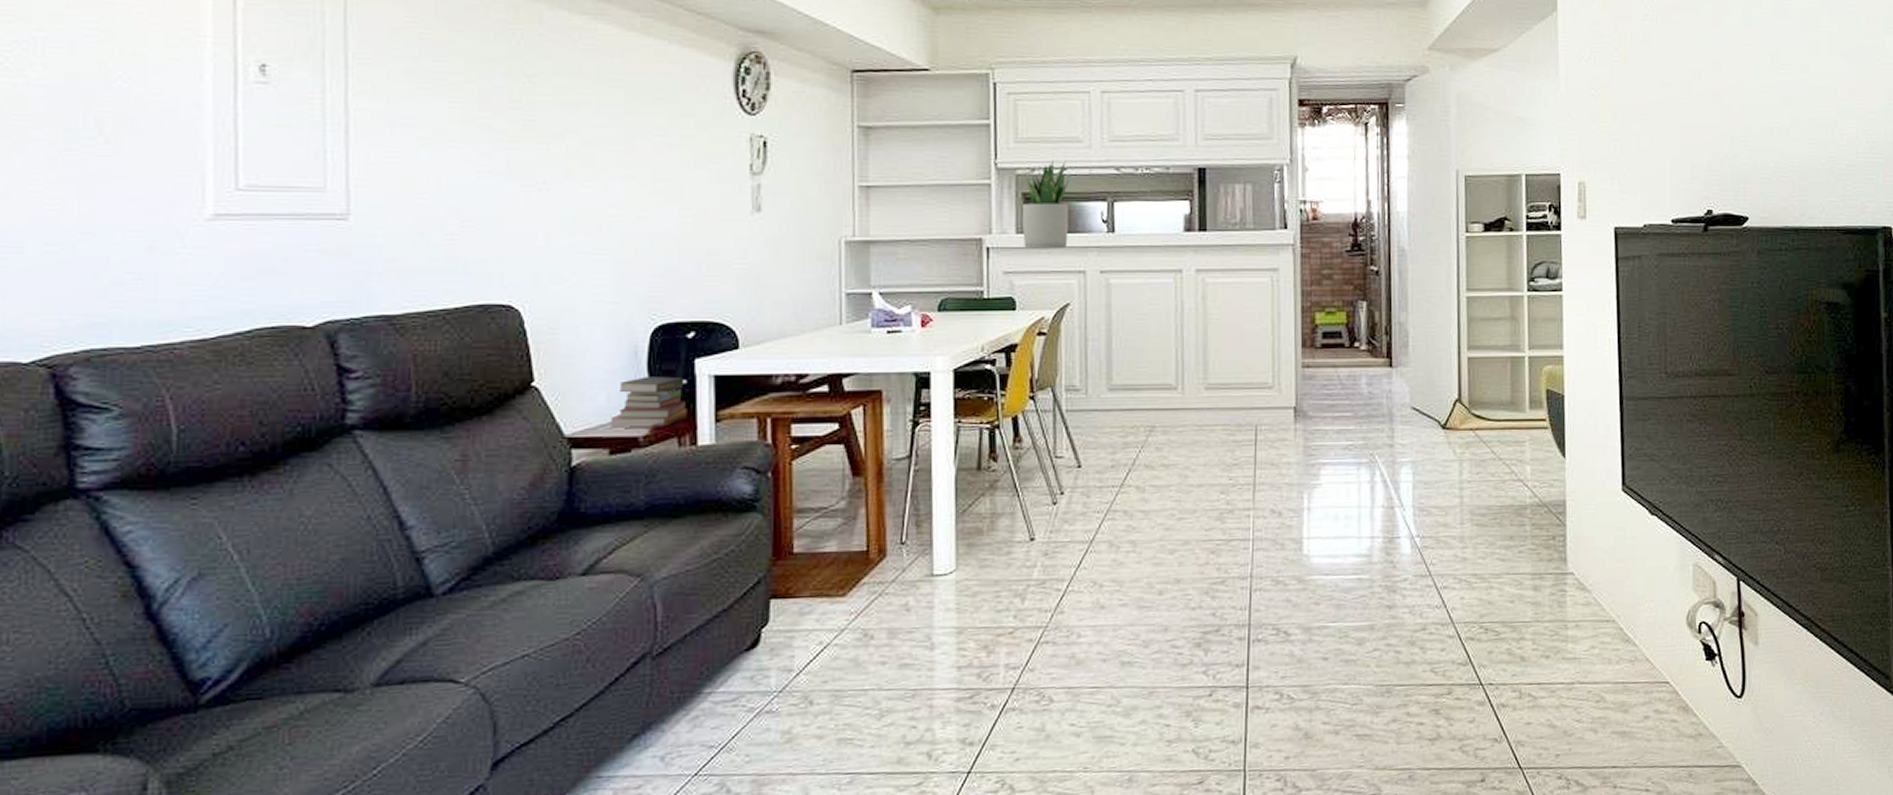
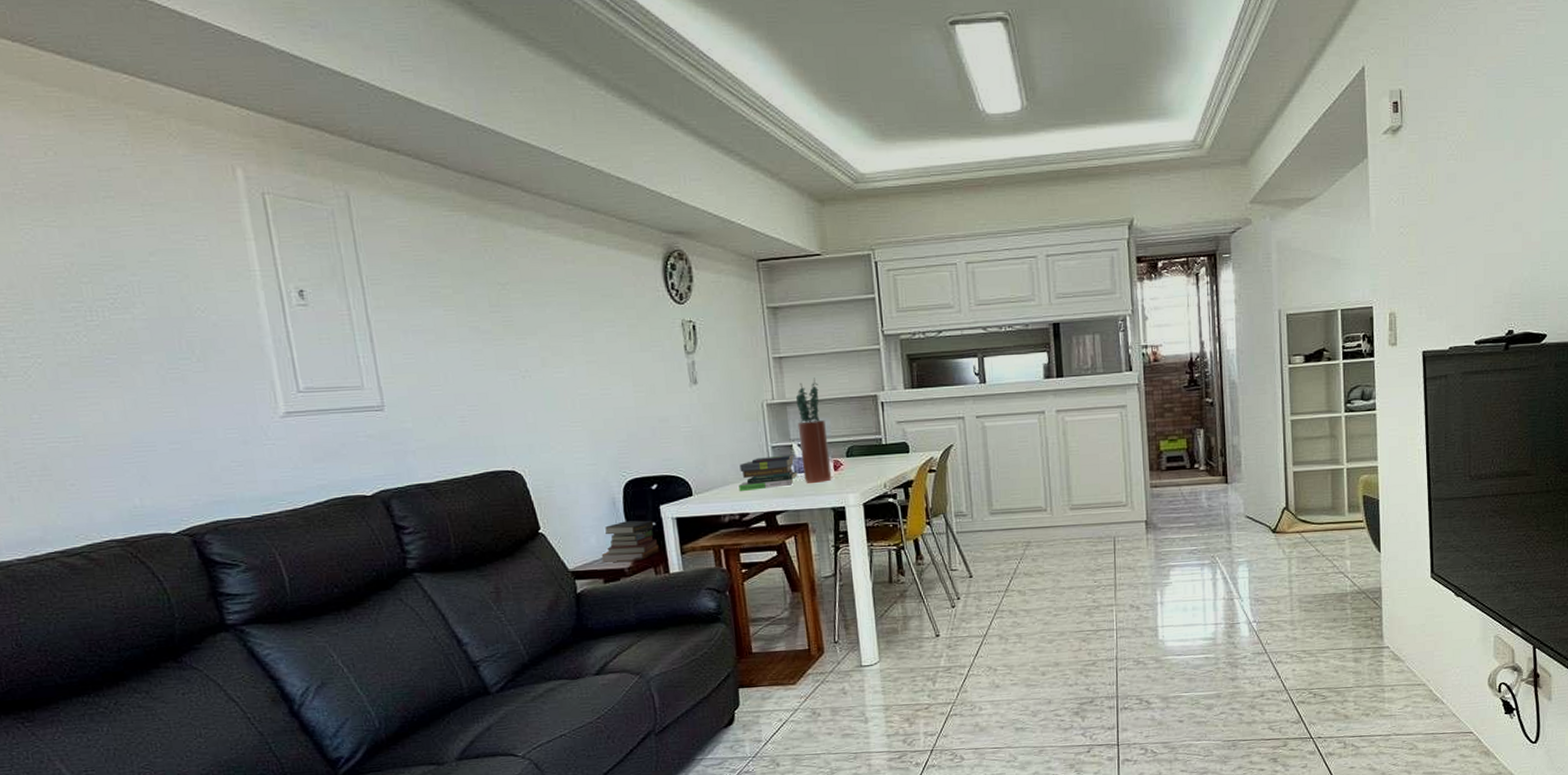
books: none [799,304,875,348] -> present [739,454,798,492]
vase: none [881,213,918,341] -> present [795,377,832,483]
planter: present [1022,160,1070,249] -> none [906,325,948,401]

